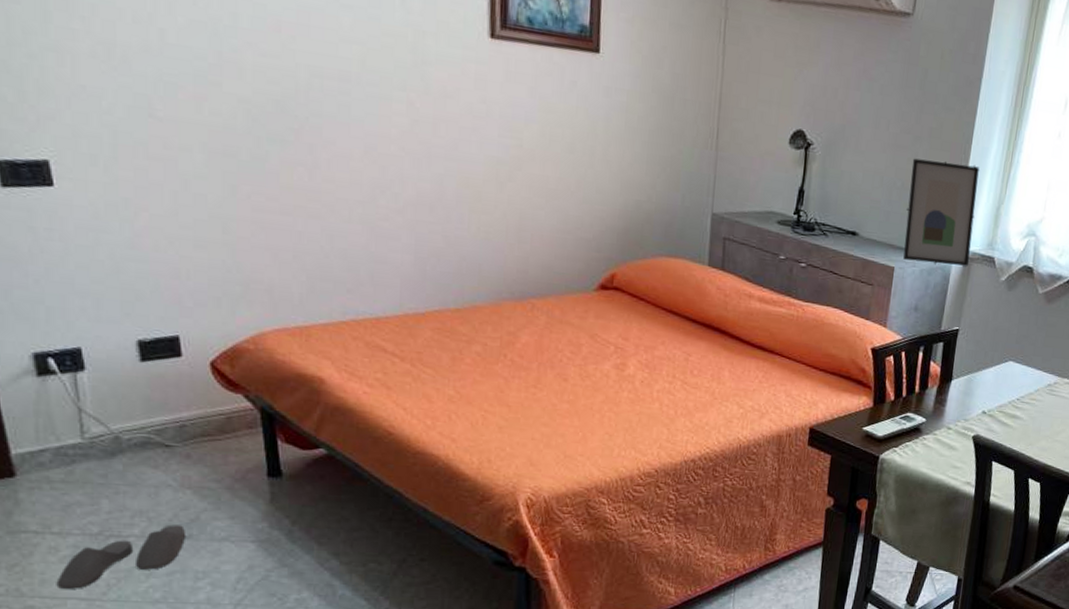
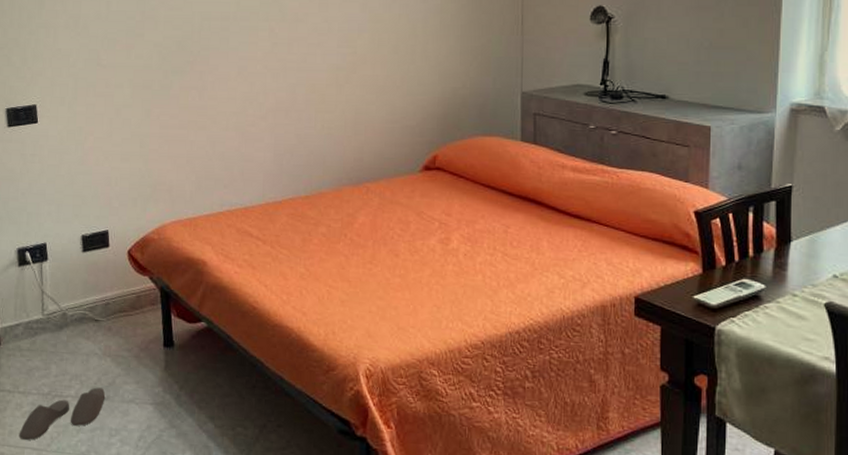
picture frame: present [903,158,980,266] -> none [717,15,796,120]

